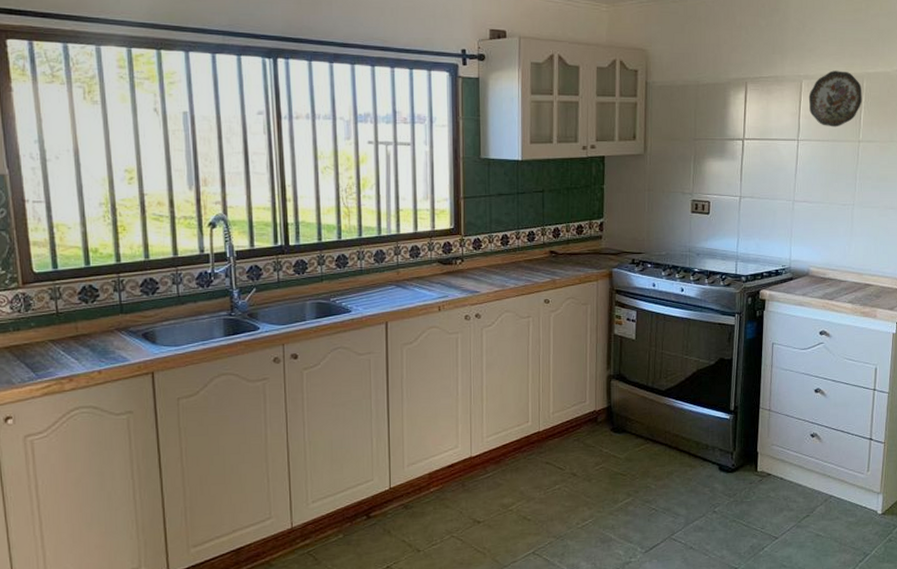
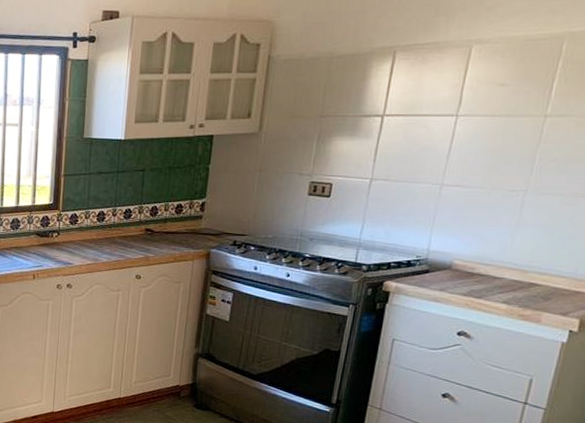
decorative plate: present [808,70,863,127] -> none [478,31,559,100]

